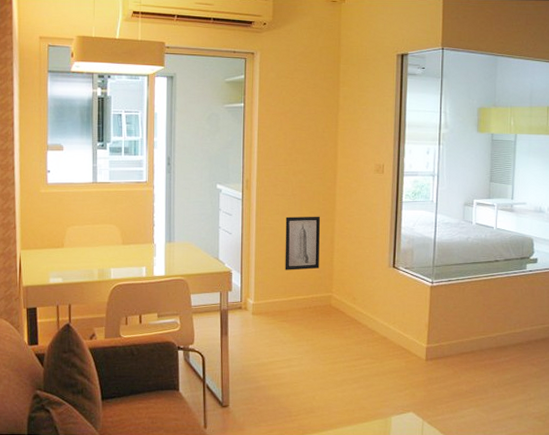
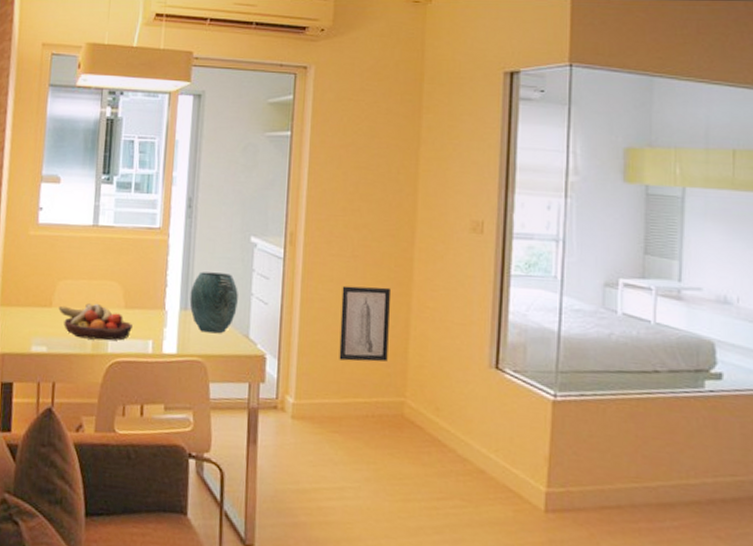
fruit bowl: none [69,242,129,270] -> present [58,303,132,341]
vase: none [172,213,209,258] -> present [189,271,238,334]

